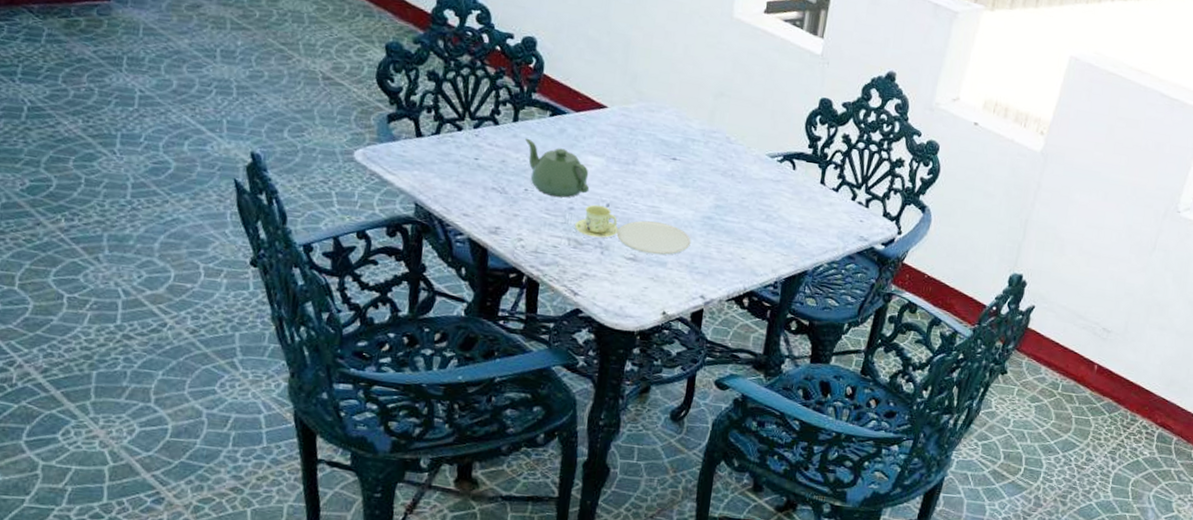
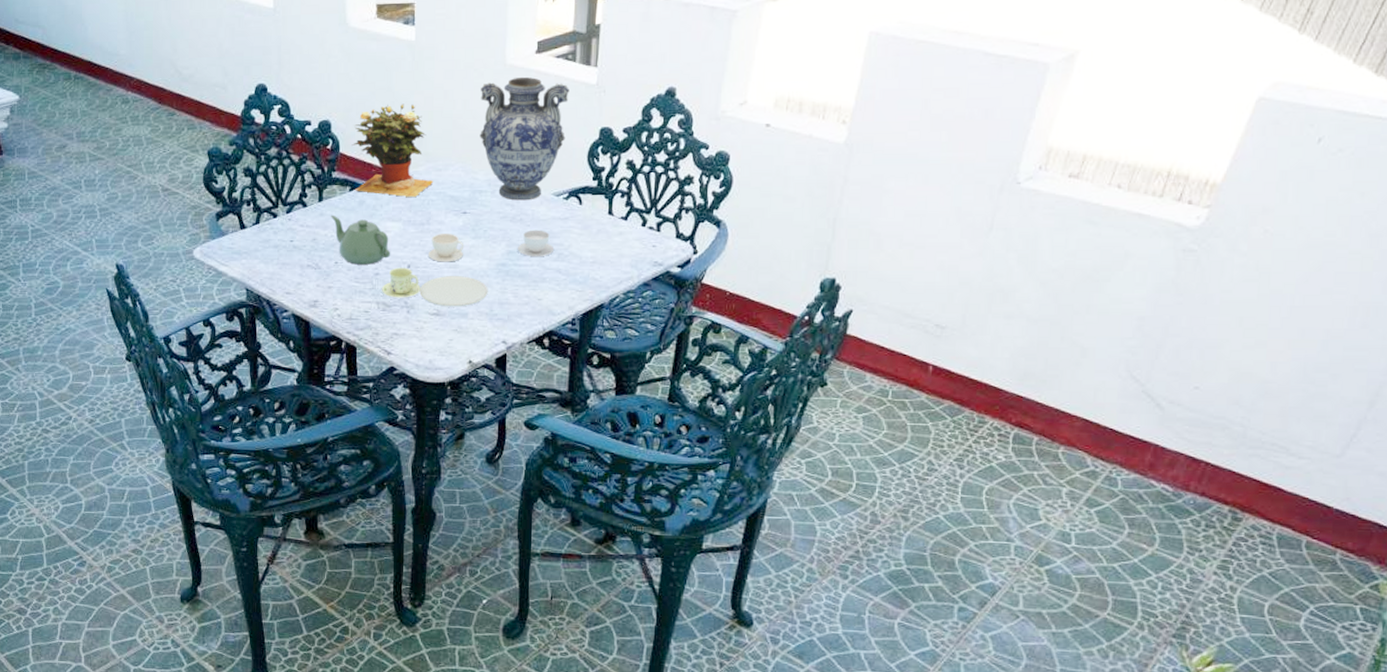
flower arrangement: none [556,34,644,134] -> present [351,103,433,197]
teacup: none [630,176,671,208] -> present [427,232,465,262]
vase: none [698,32,794,157] -> present [480,77,569,201]
teacup: none [725,187,764,216] -> present [517,230,555,256]

